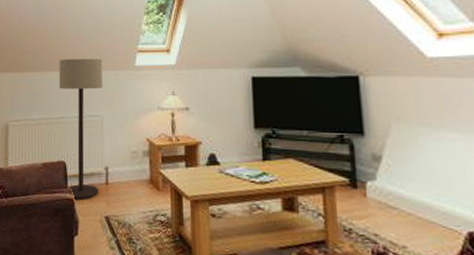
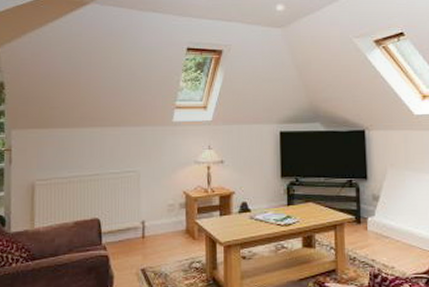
floor lamp: present [58,58,103,201] -> none [92,114,140,257]

